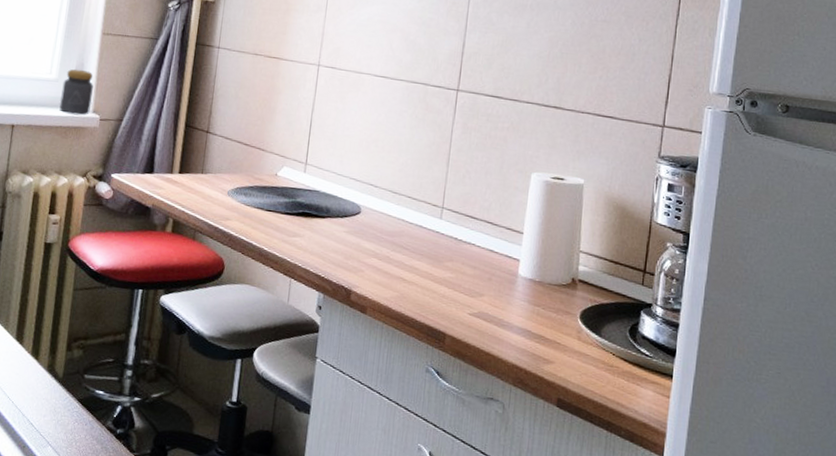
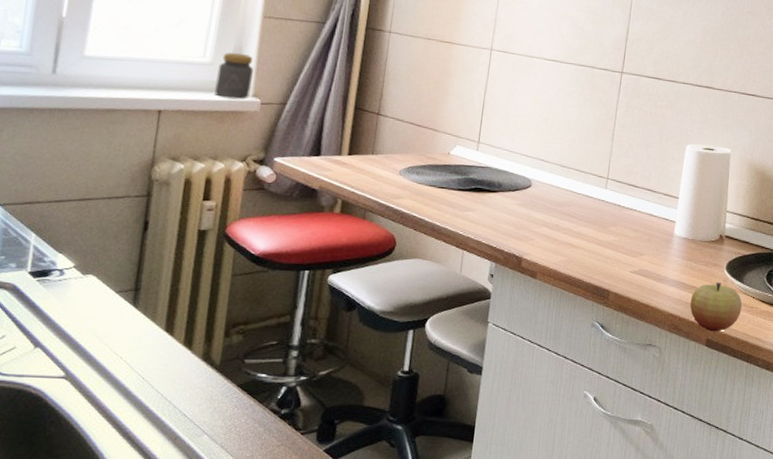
apple: none [537,333,600,391] -> present [689,282,742,332]

